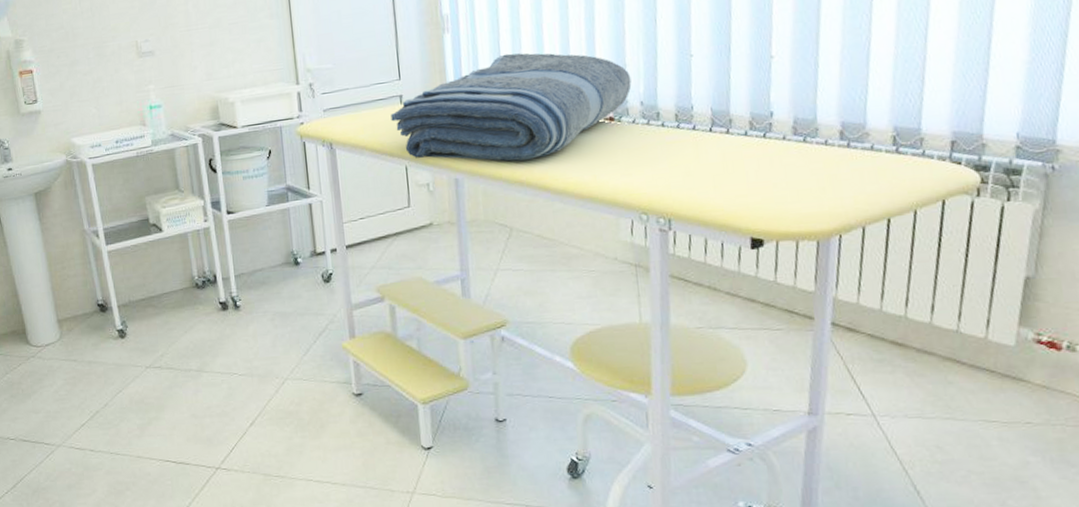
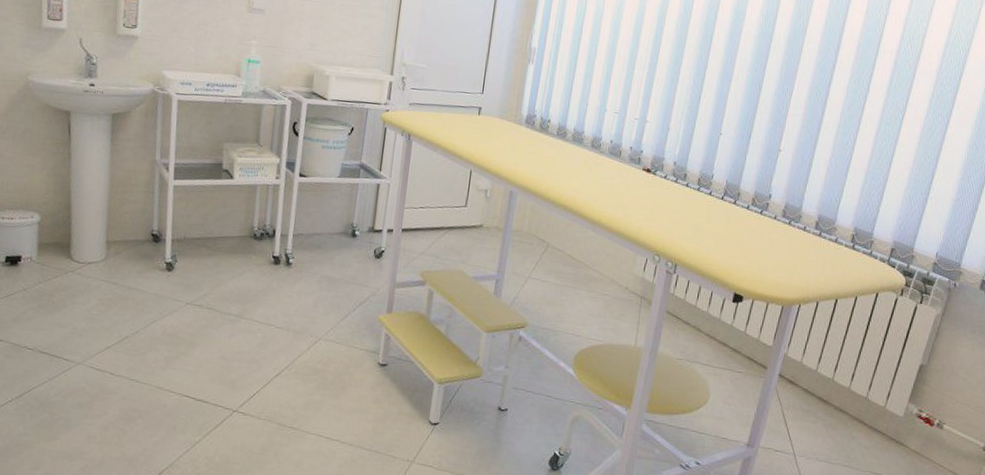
towel: present [390,53,632,161] -> none [467,94,671,189]

